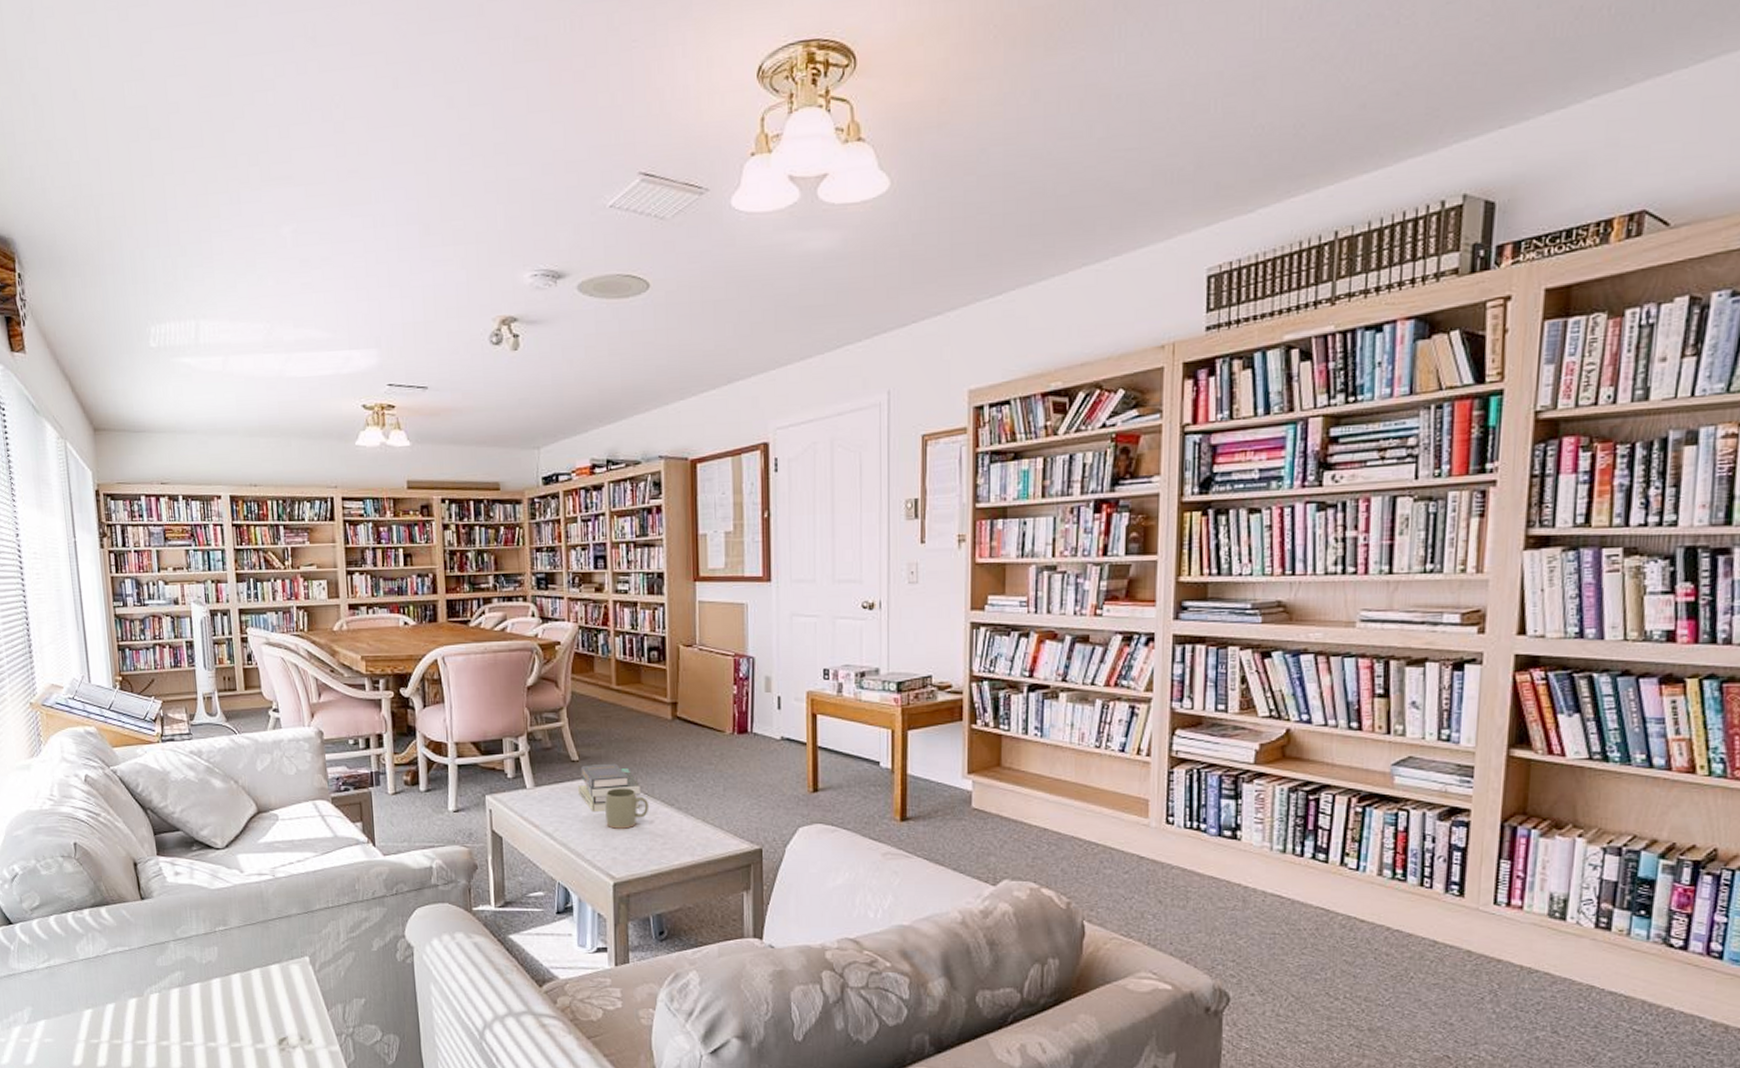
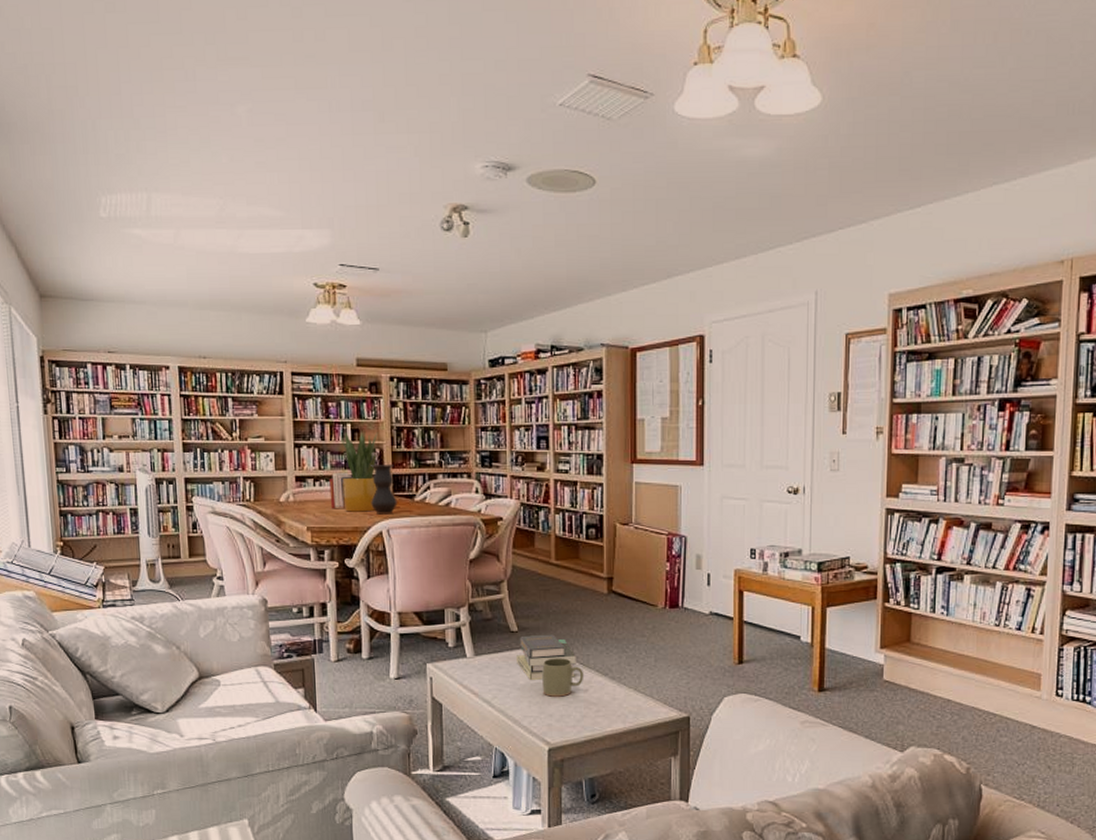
books: none [382,598,408,637] -> present [329,472,354,509]
planter: none [391,556,431,640] -> present [339,431,379,512]
vase: none [424,590,452,642] -> present [371,465,397,515]

